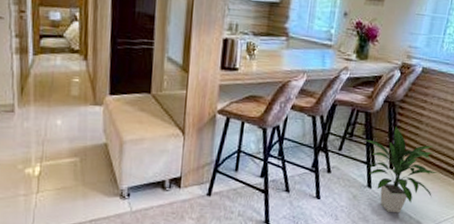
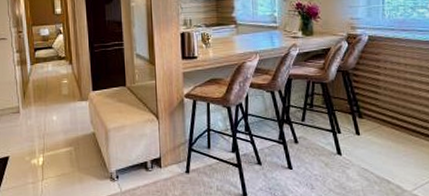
indoor plant: present [365,126,437,213] -> none [326,93,407,179]

